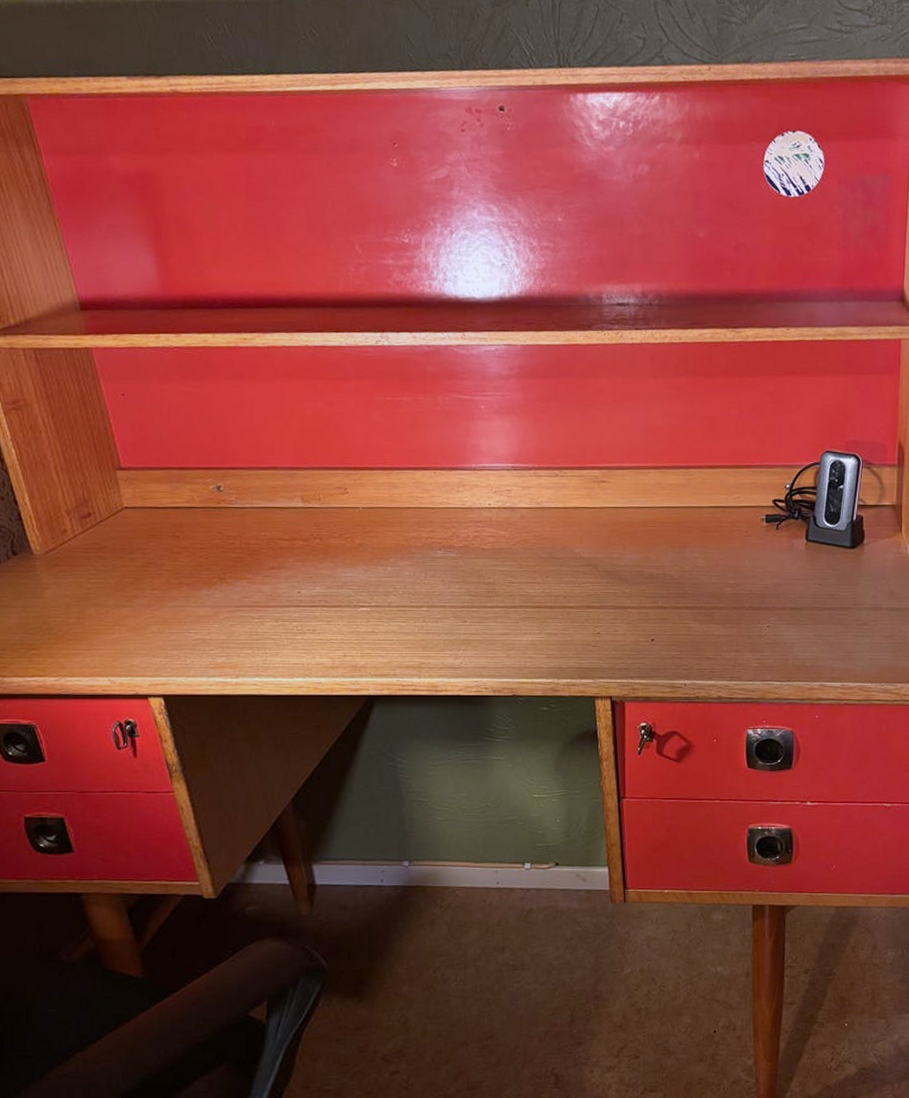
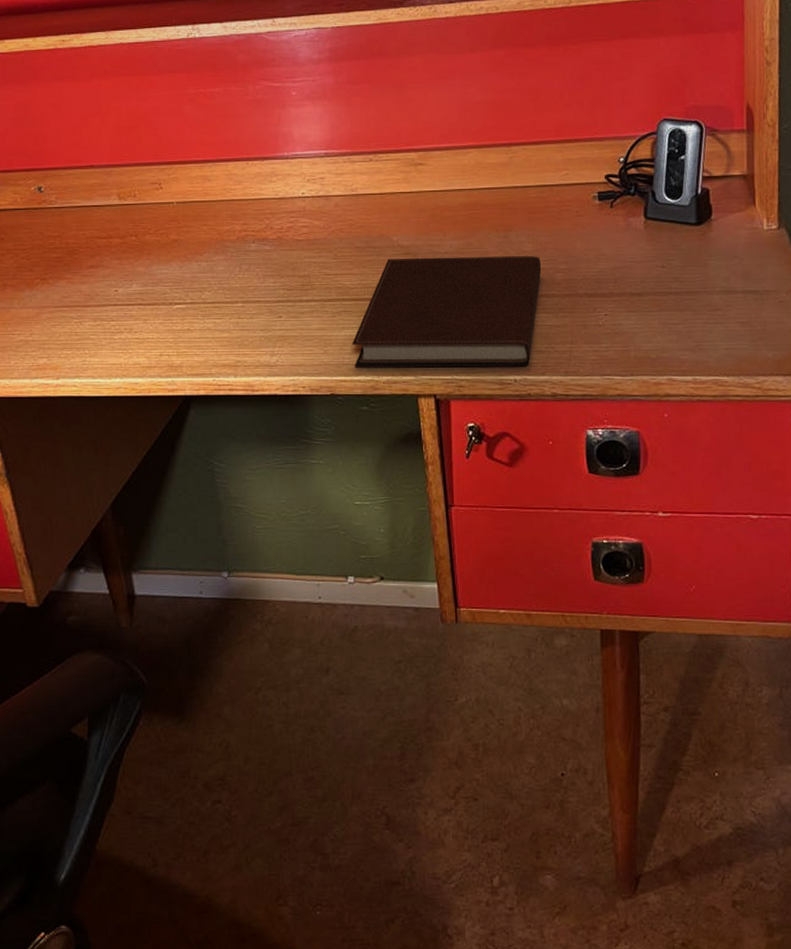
notebook: none [534,569,713,672] -> present [352,256,542,368]

